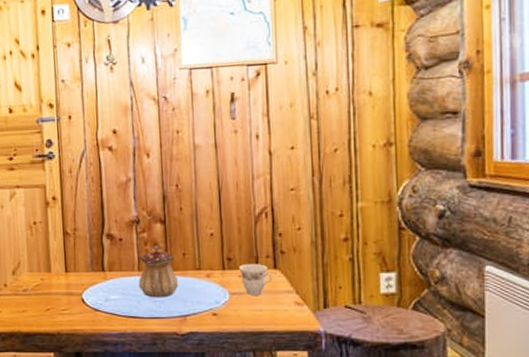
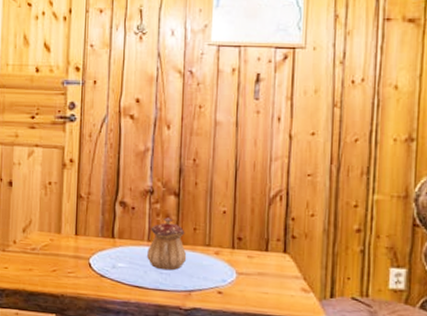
teacup: present [239,263,272,295] -> none [249,245,281,278]

